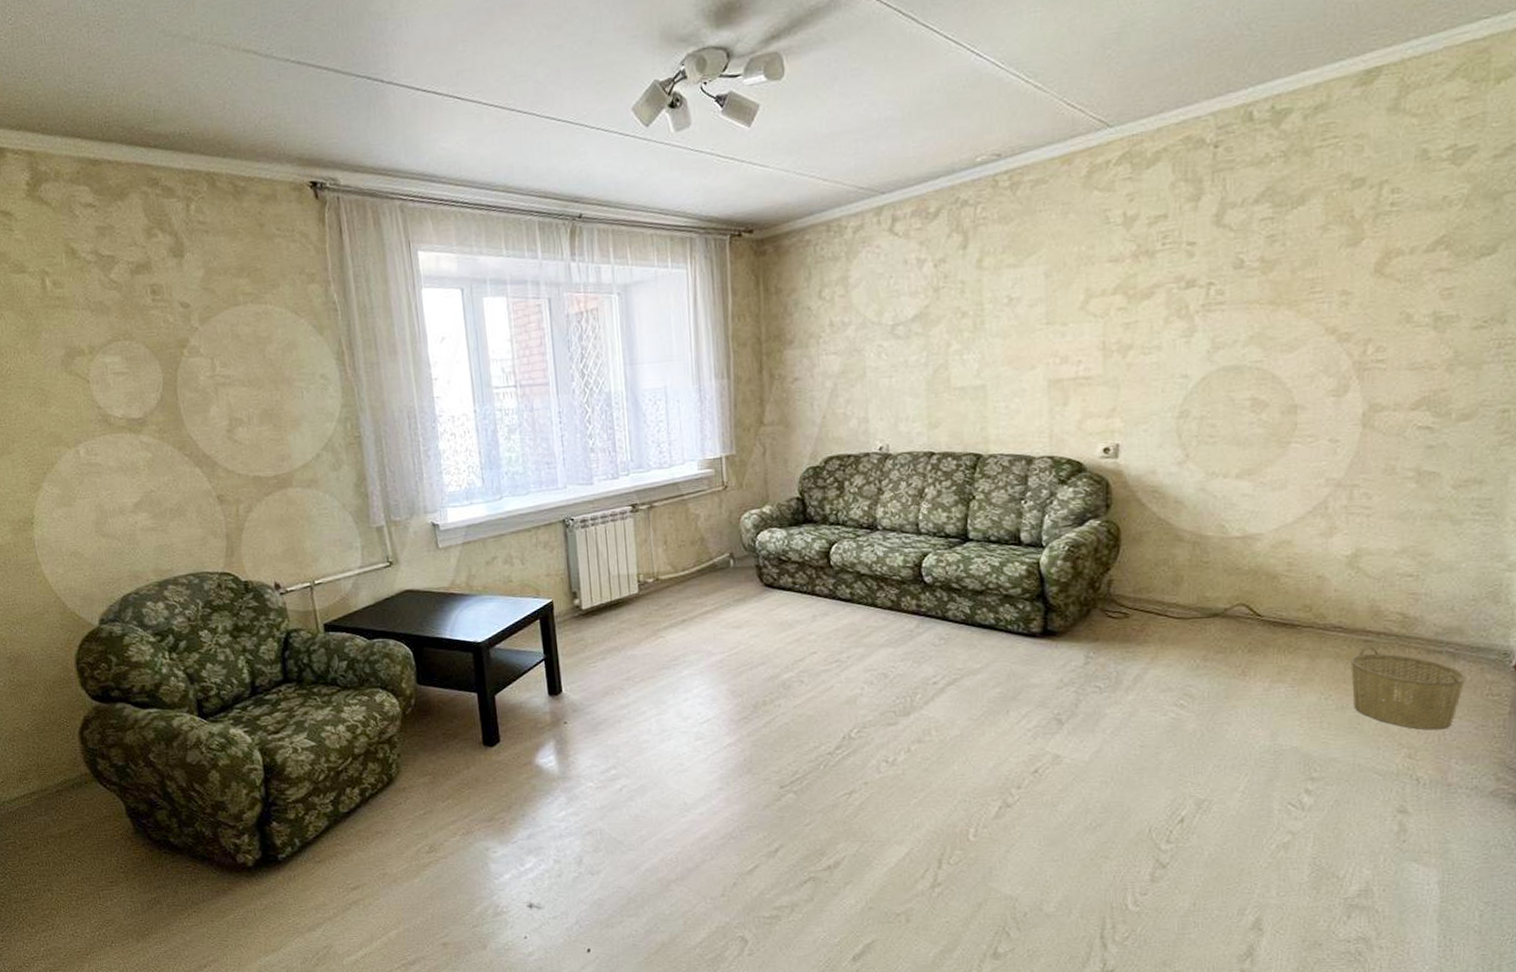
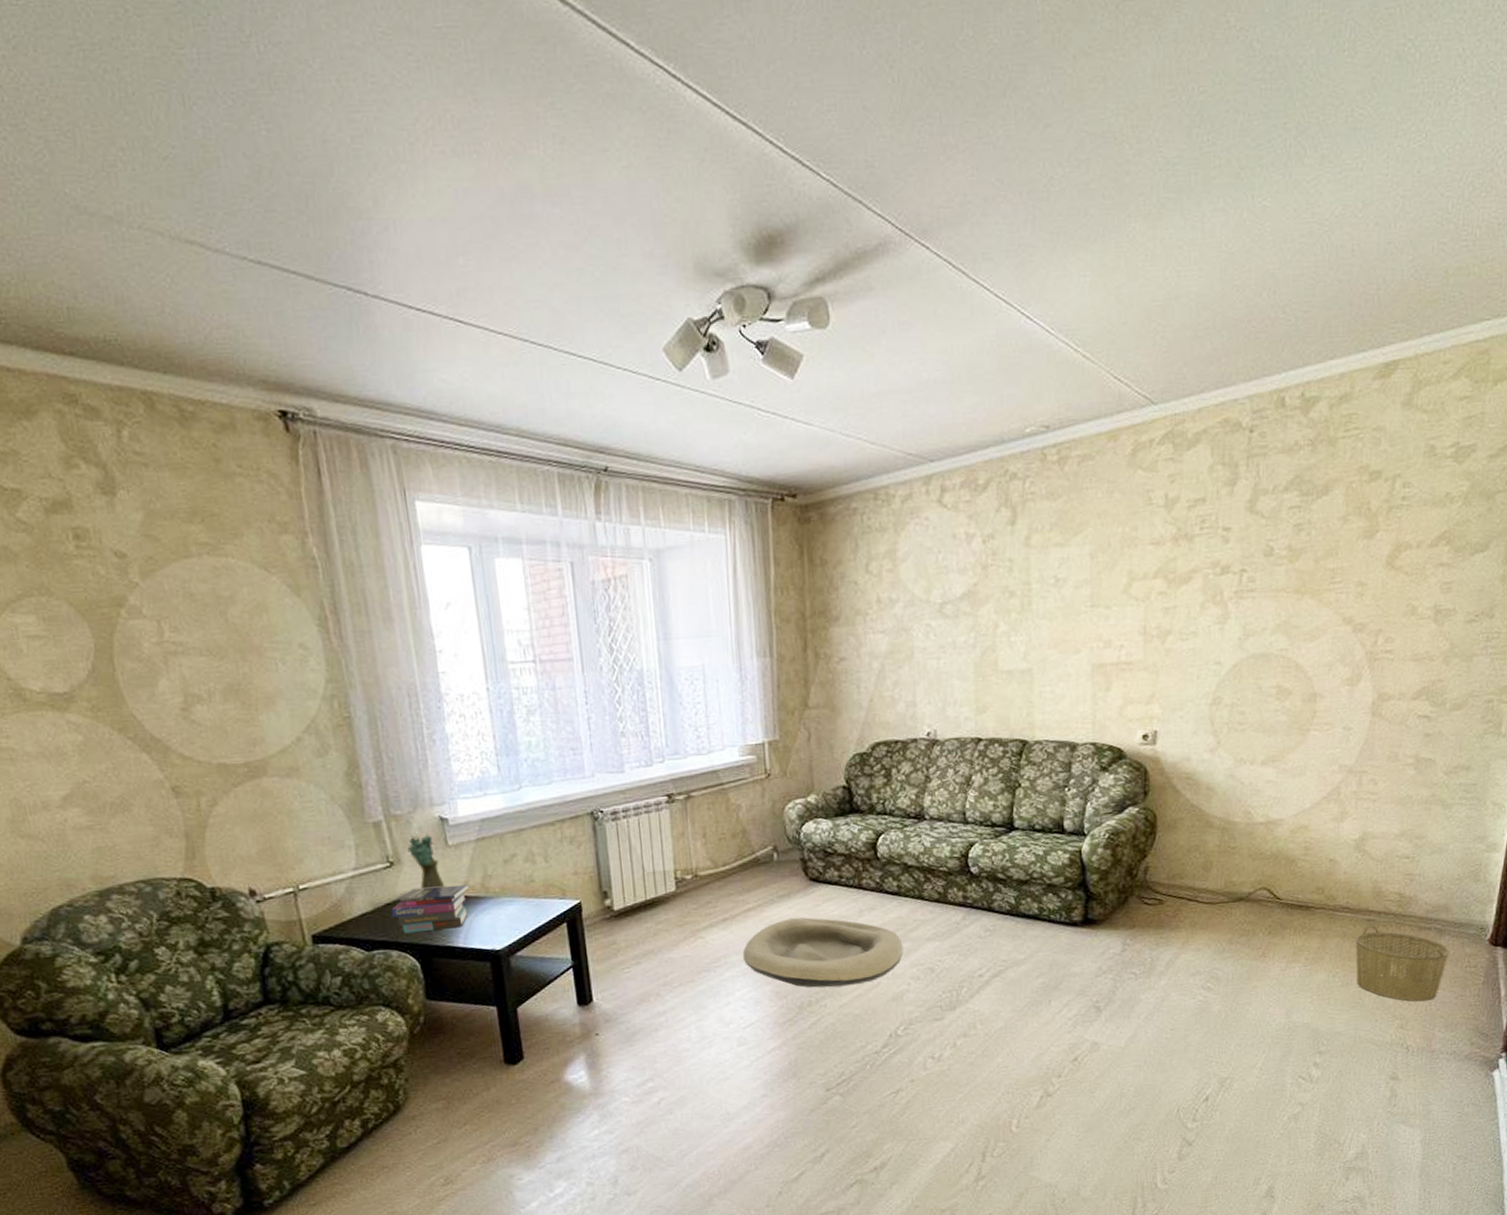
books: none [390,583,455,625] -> present [391,885,469,934]
vase: none [404,537,436,586] -> present [407,833,446,889]
dog bed: none [700,621,857,689] -> present [742,917,903,988]

